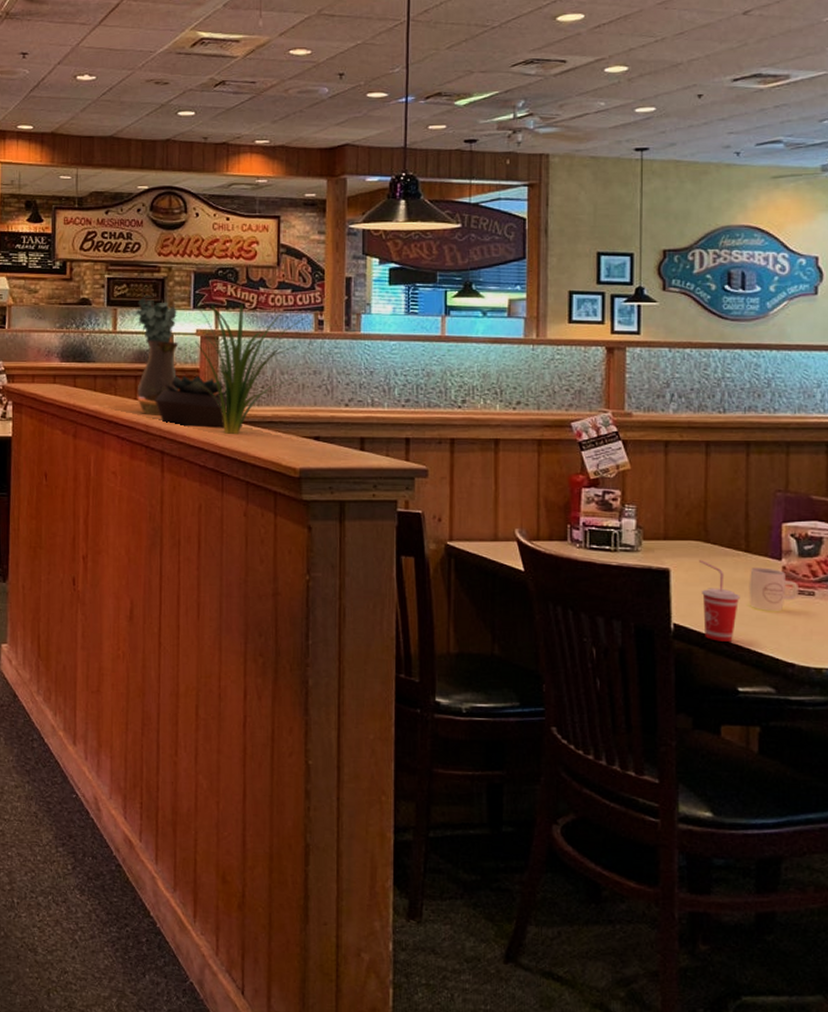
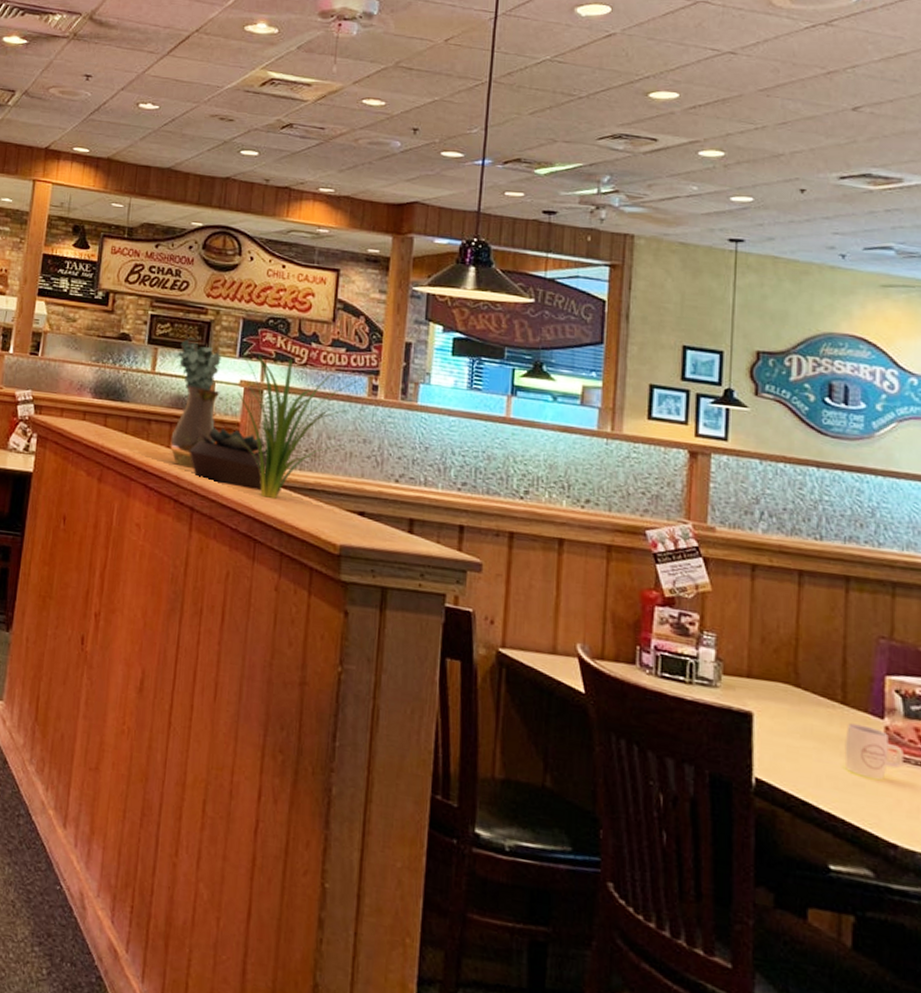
beverage cup: present [699,559,740,642] -> none [787,705,834,808]

